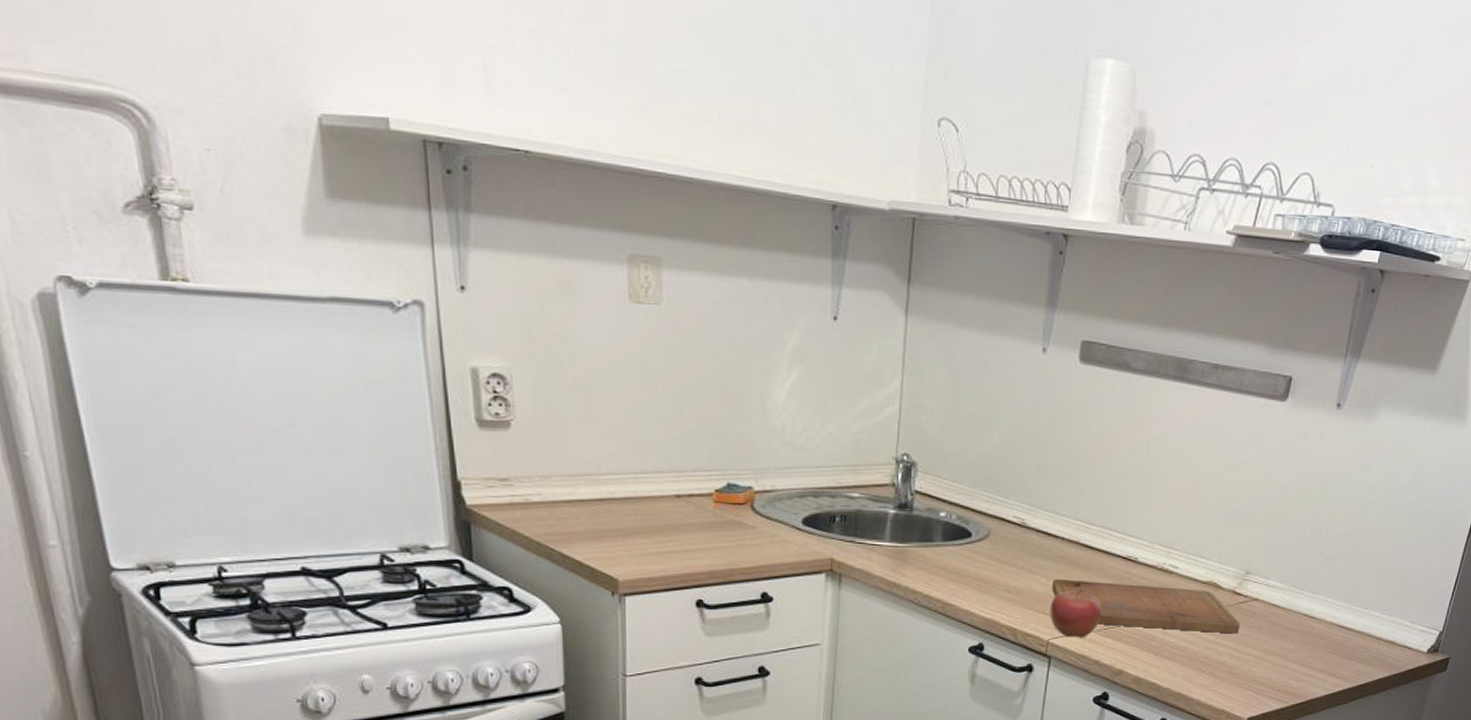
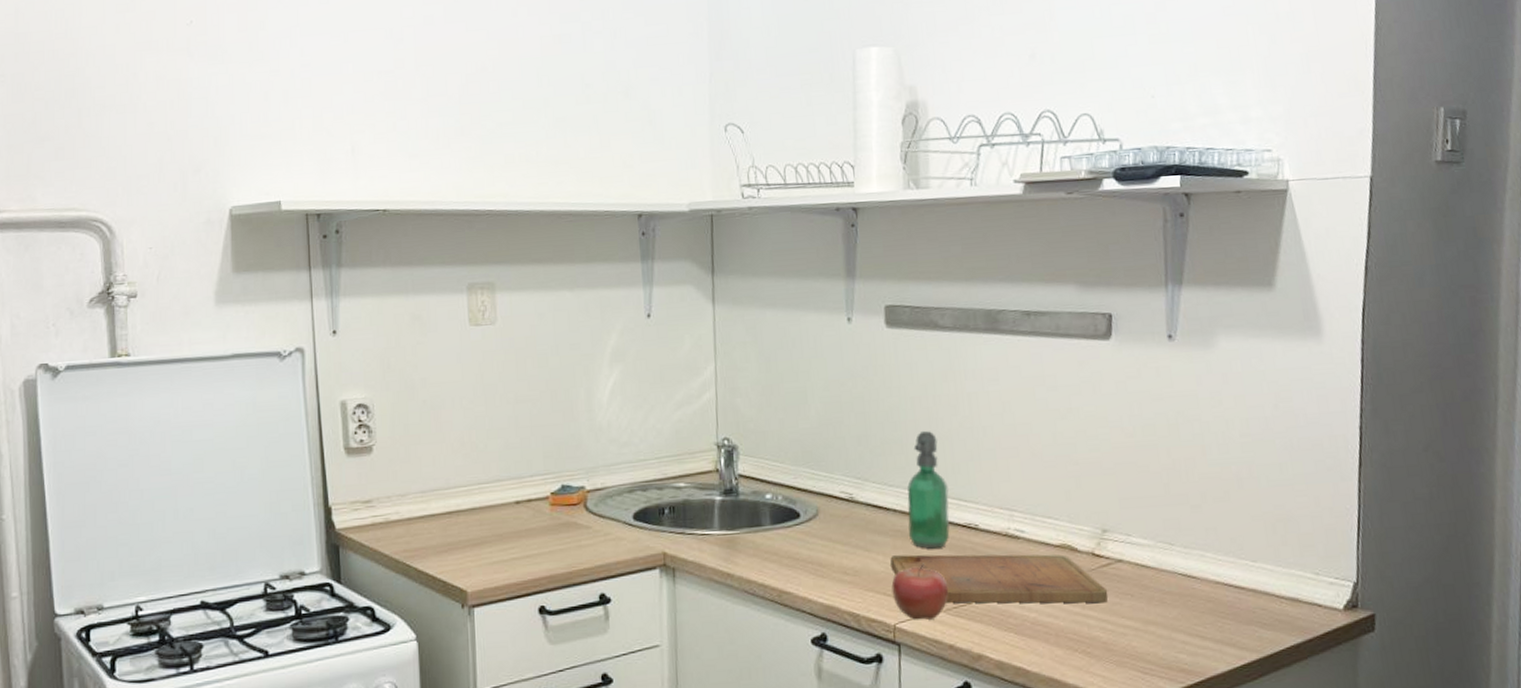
soap dispenser: none [1073,467,1116,576] -> present [907,430,950,549]

